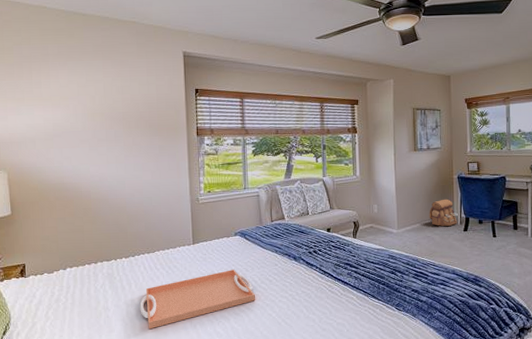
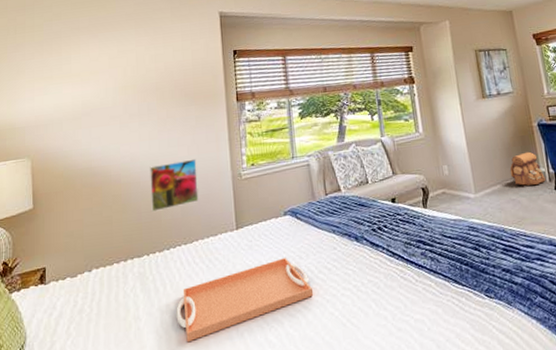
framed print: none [117,183,161,225] -> present [150,158,199,212]

